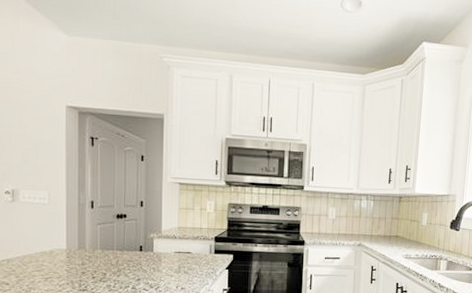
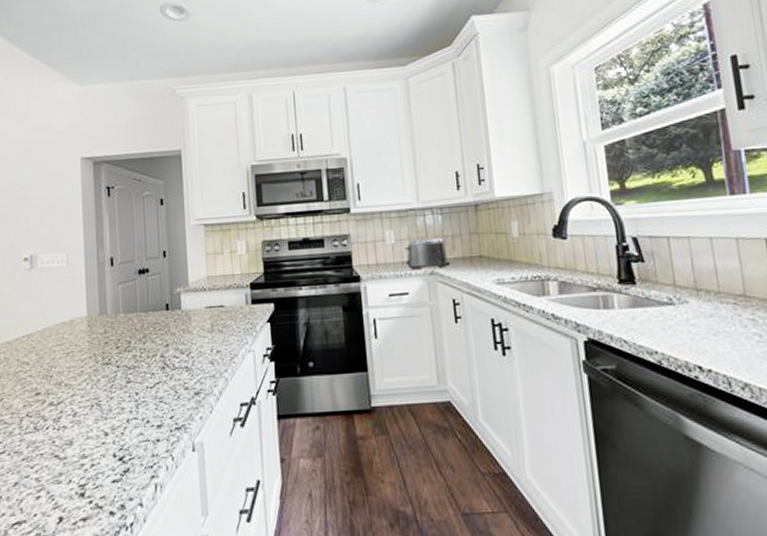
toaster: none [341,218,375,242] -> present [404,238,451,270]

